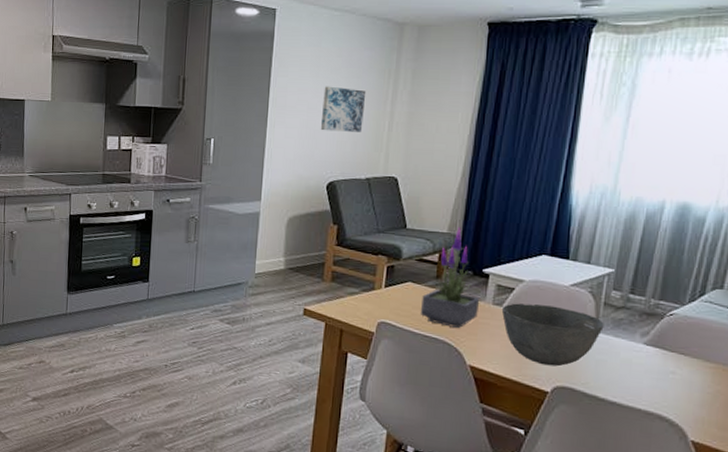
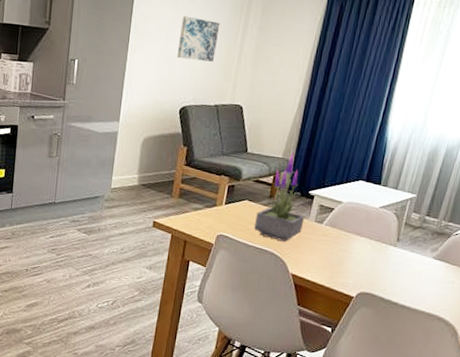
bowl: present [501,303,604,367] -> none [321,221,404,276]

